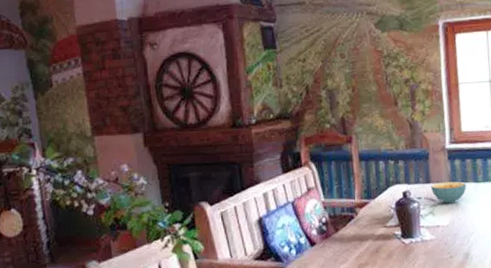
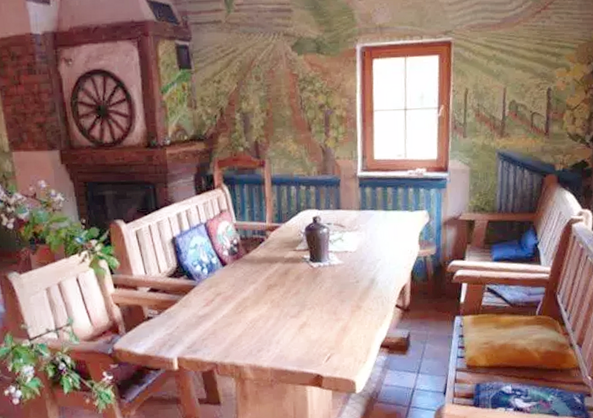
cereal bowl: present [431,181,466,204] -> none [341,208,376,231]

